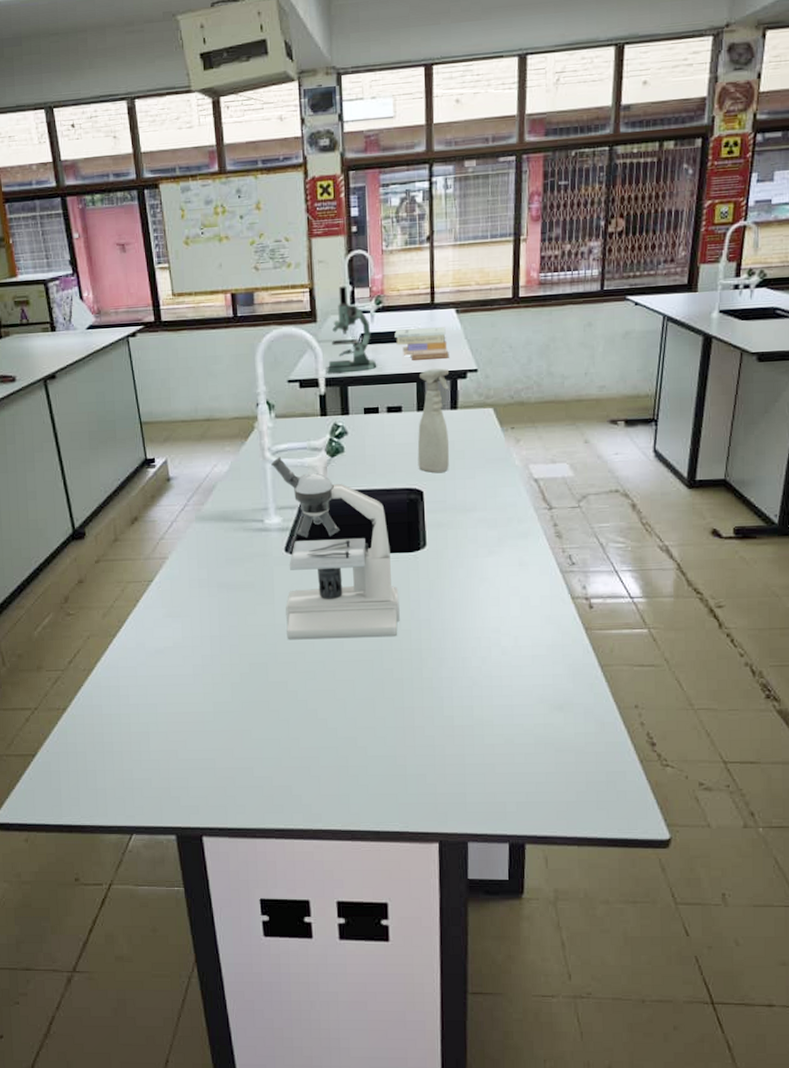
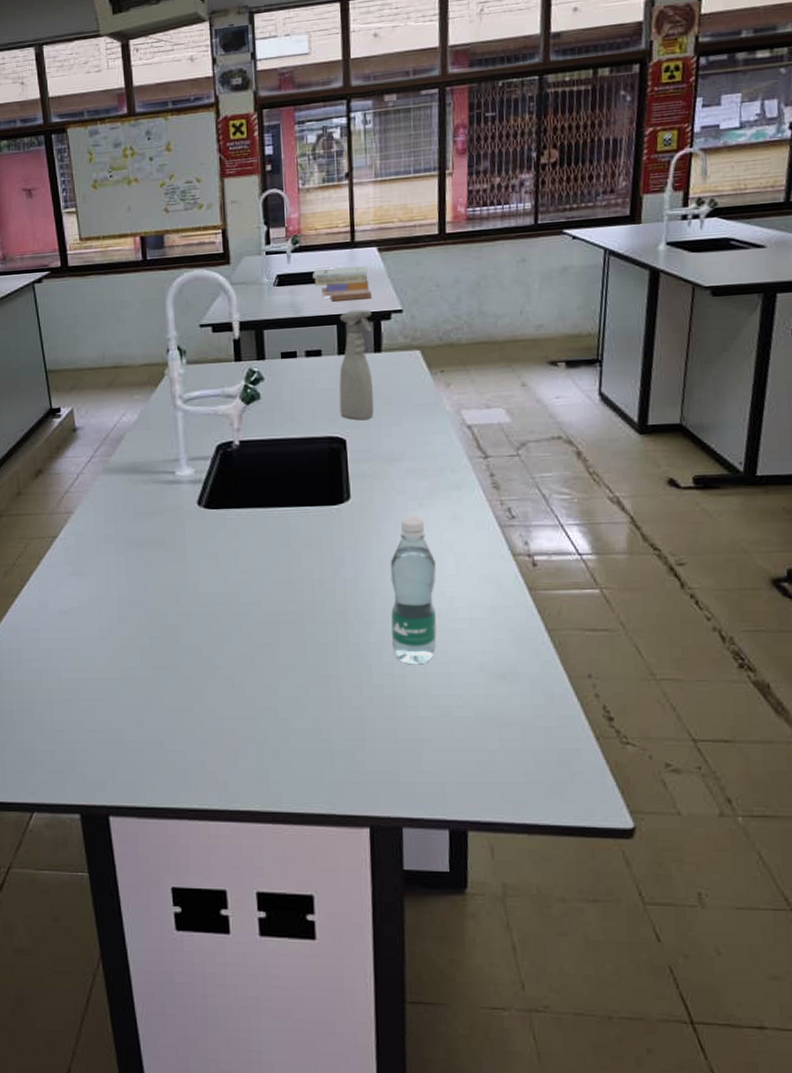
microscope: present [271,457,400,640] -> none [183,405,323,601]
microscope: present [327,286,376,373] -> none [241,226,293,316]
bottle: none [461,563,503,698] -> present [390,516,437,665]

